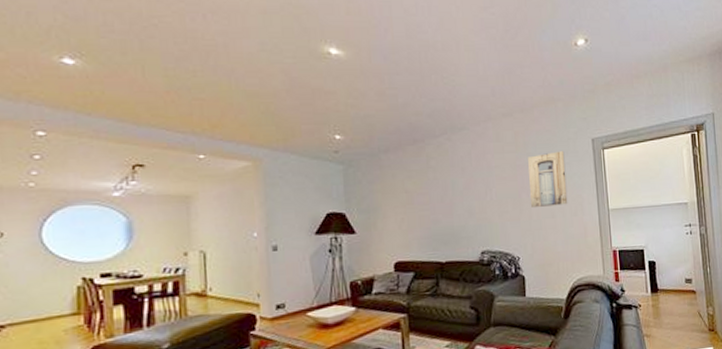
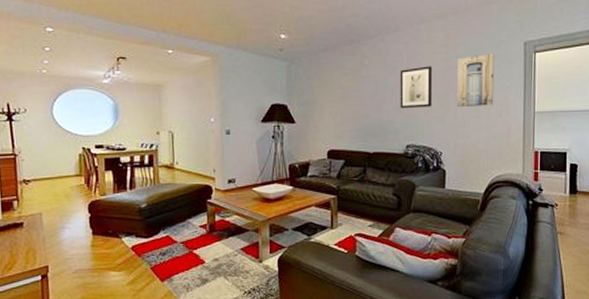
wall art: none [469,165,506,211] -> present [400,66,433,108]

